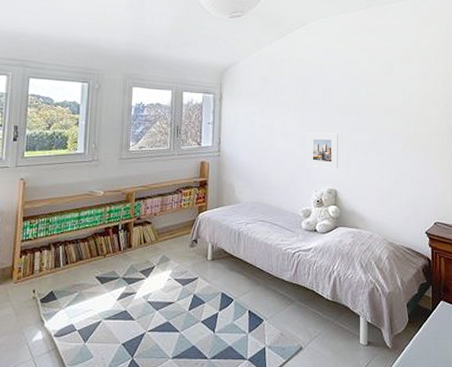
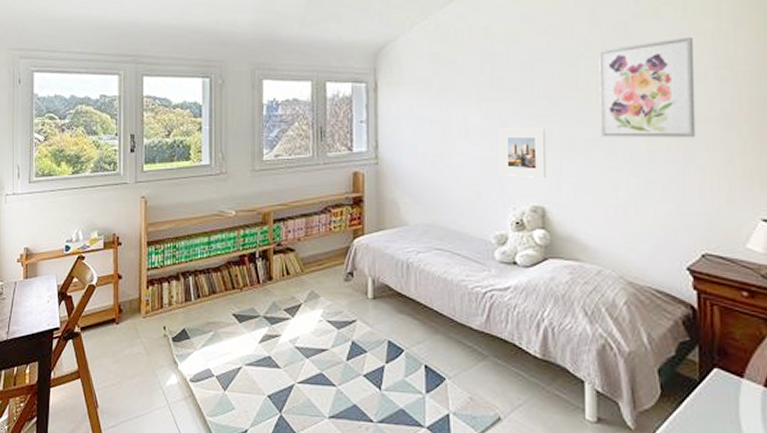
wall art: none [374,76,432,144] -> present [599,36,696,138]

